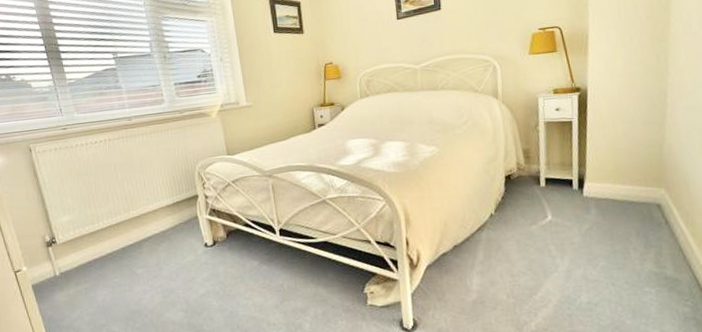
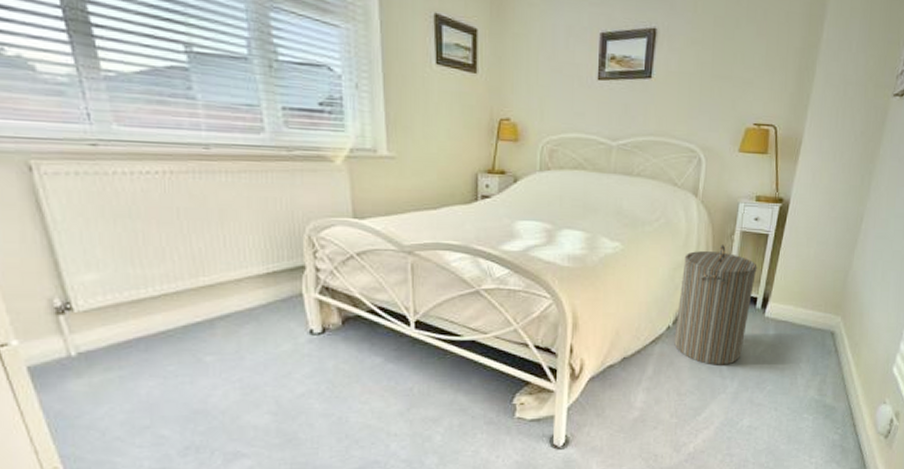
laundry hamper: none [495,136,568,246] -> present [674,245,757,365]

